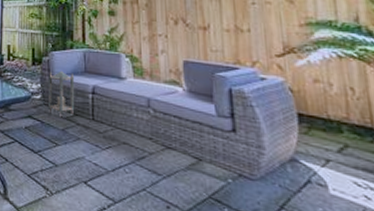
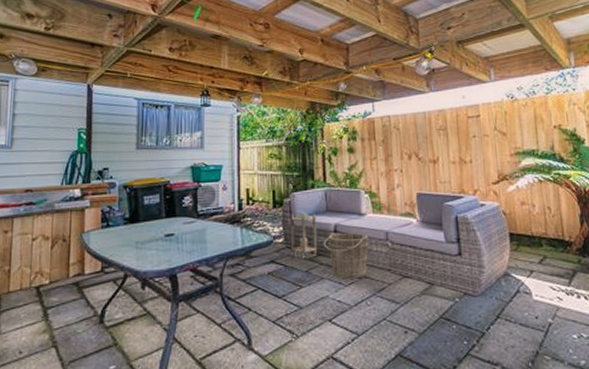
bucket: none [80,94,129,144] -> present [323,233,369,279]

